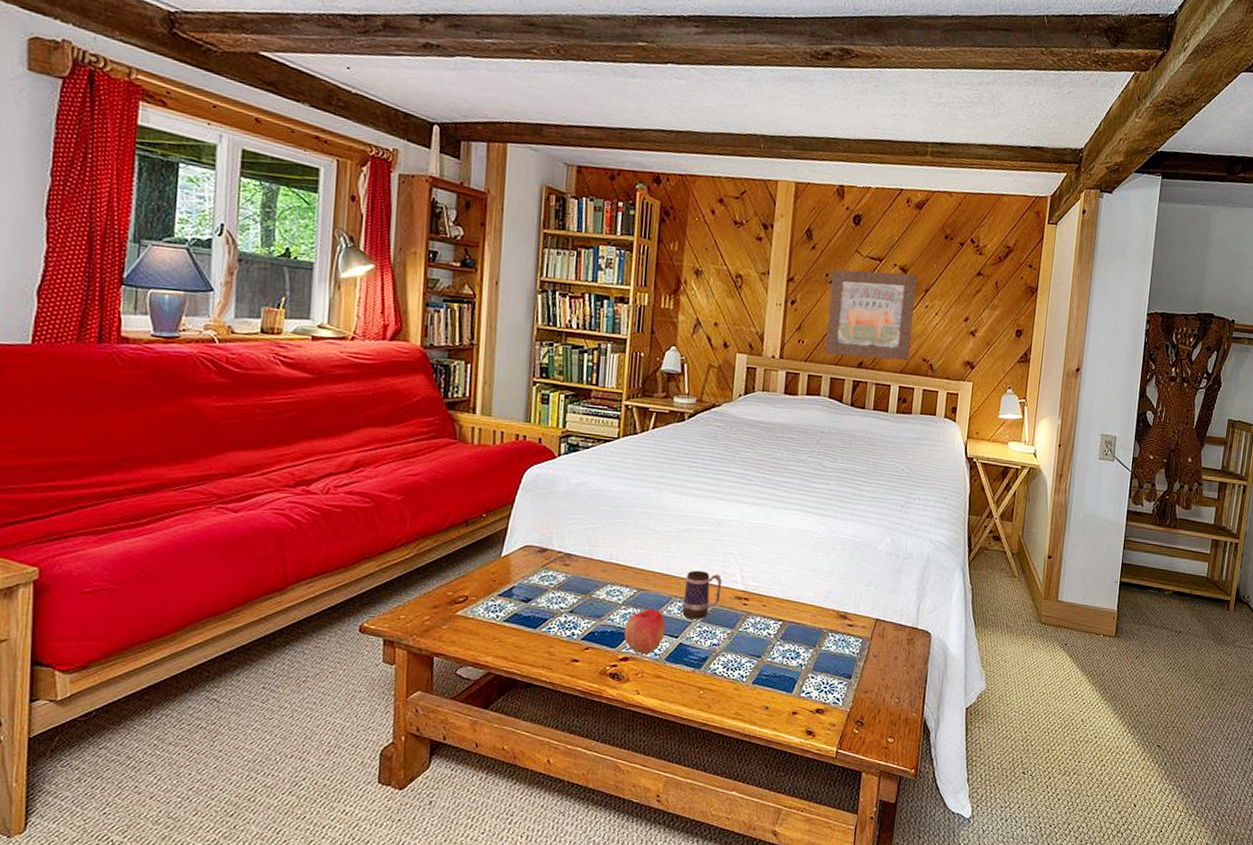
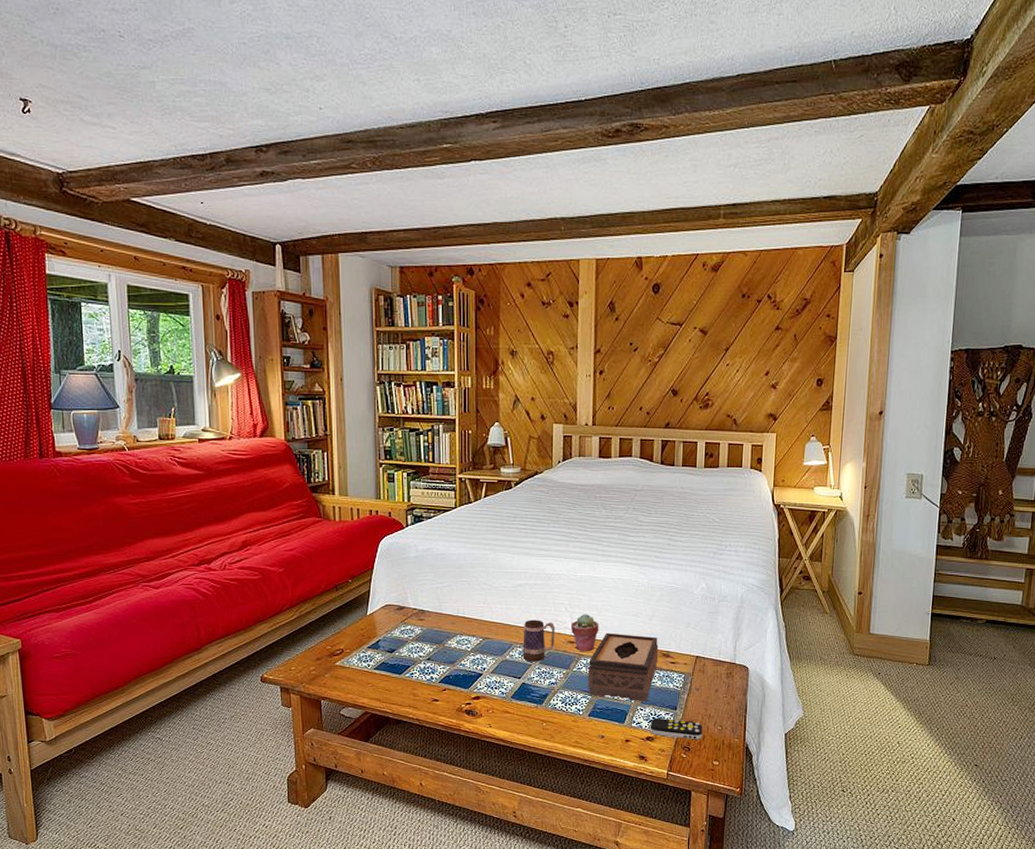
apple: present [623,609,666,655] -> none [474,654,509,694]
potted succulent: none [739,566,772,610] -> present [570,613,599,652]
tissue box: none [754,588,836,669] -> present [588,632,659,702]
remote control: none [820,687,879,714] -> present [650,717,703,740]
wall art: present [825,269,917,361] -> none [634,335,716,418]

